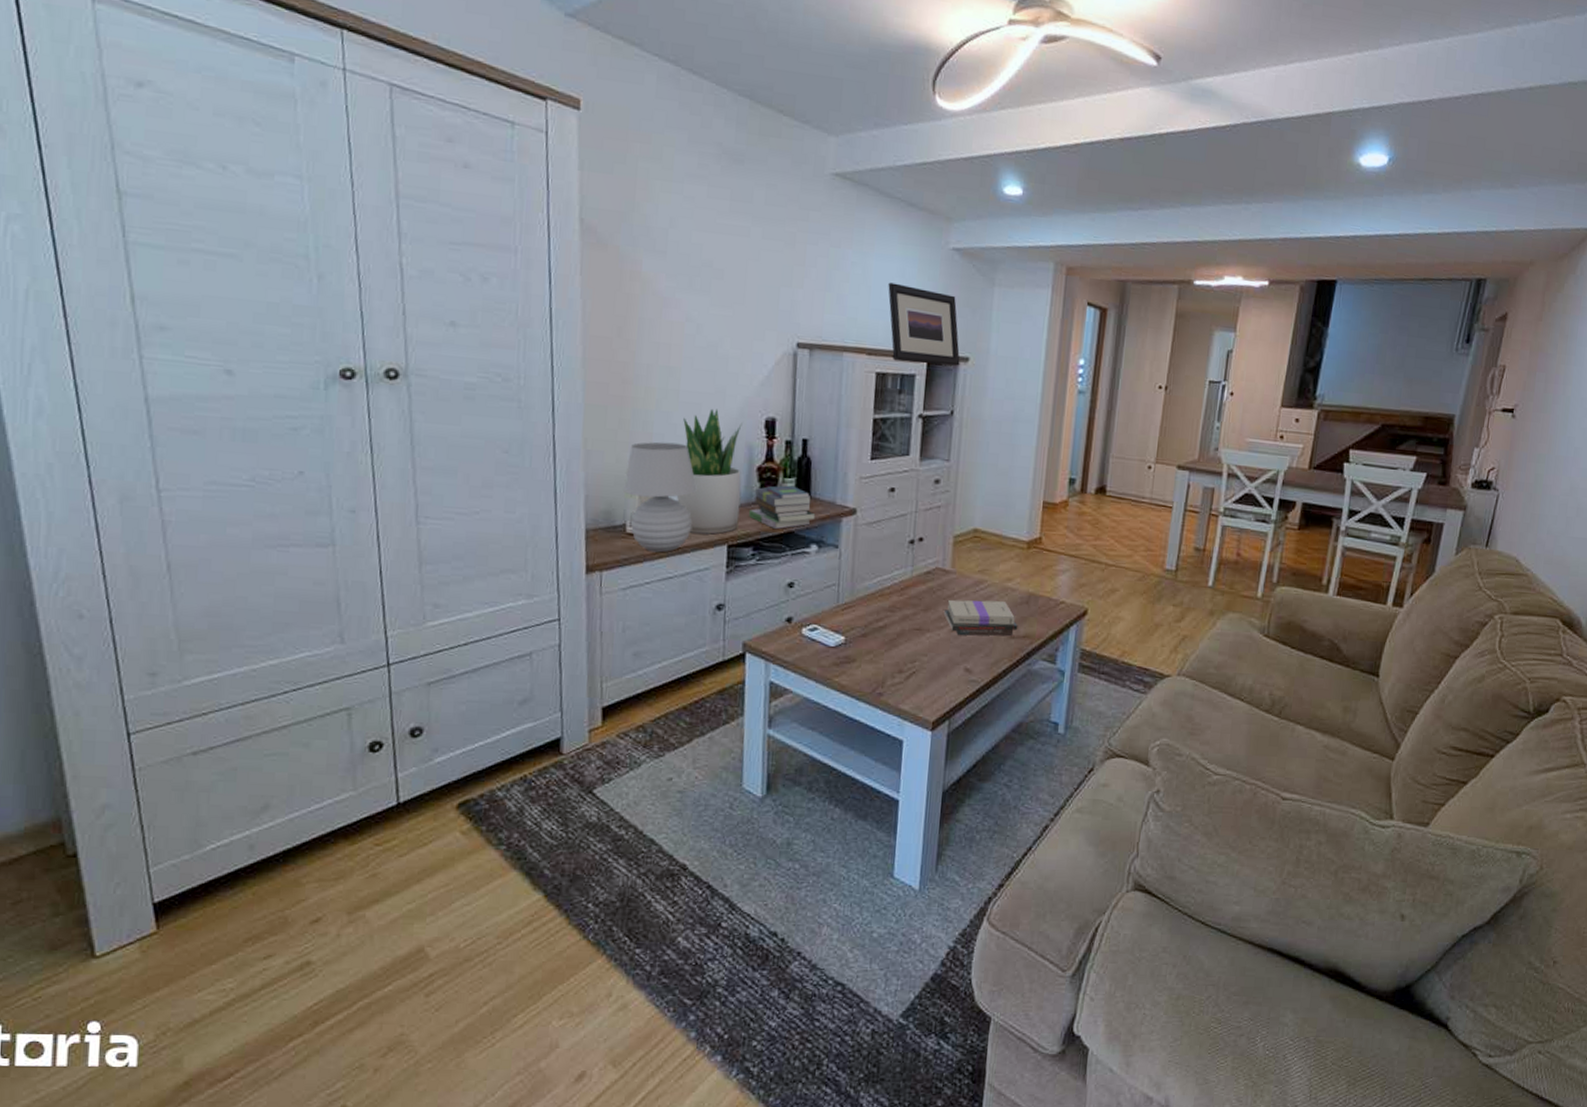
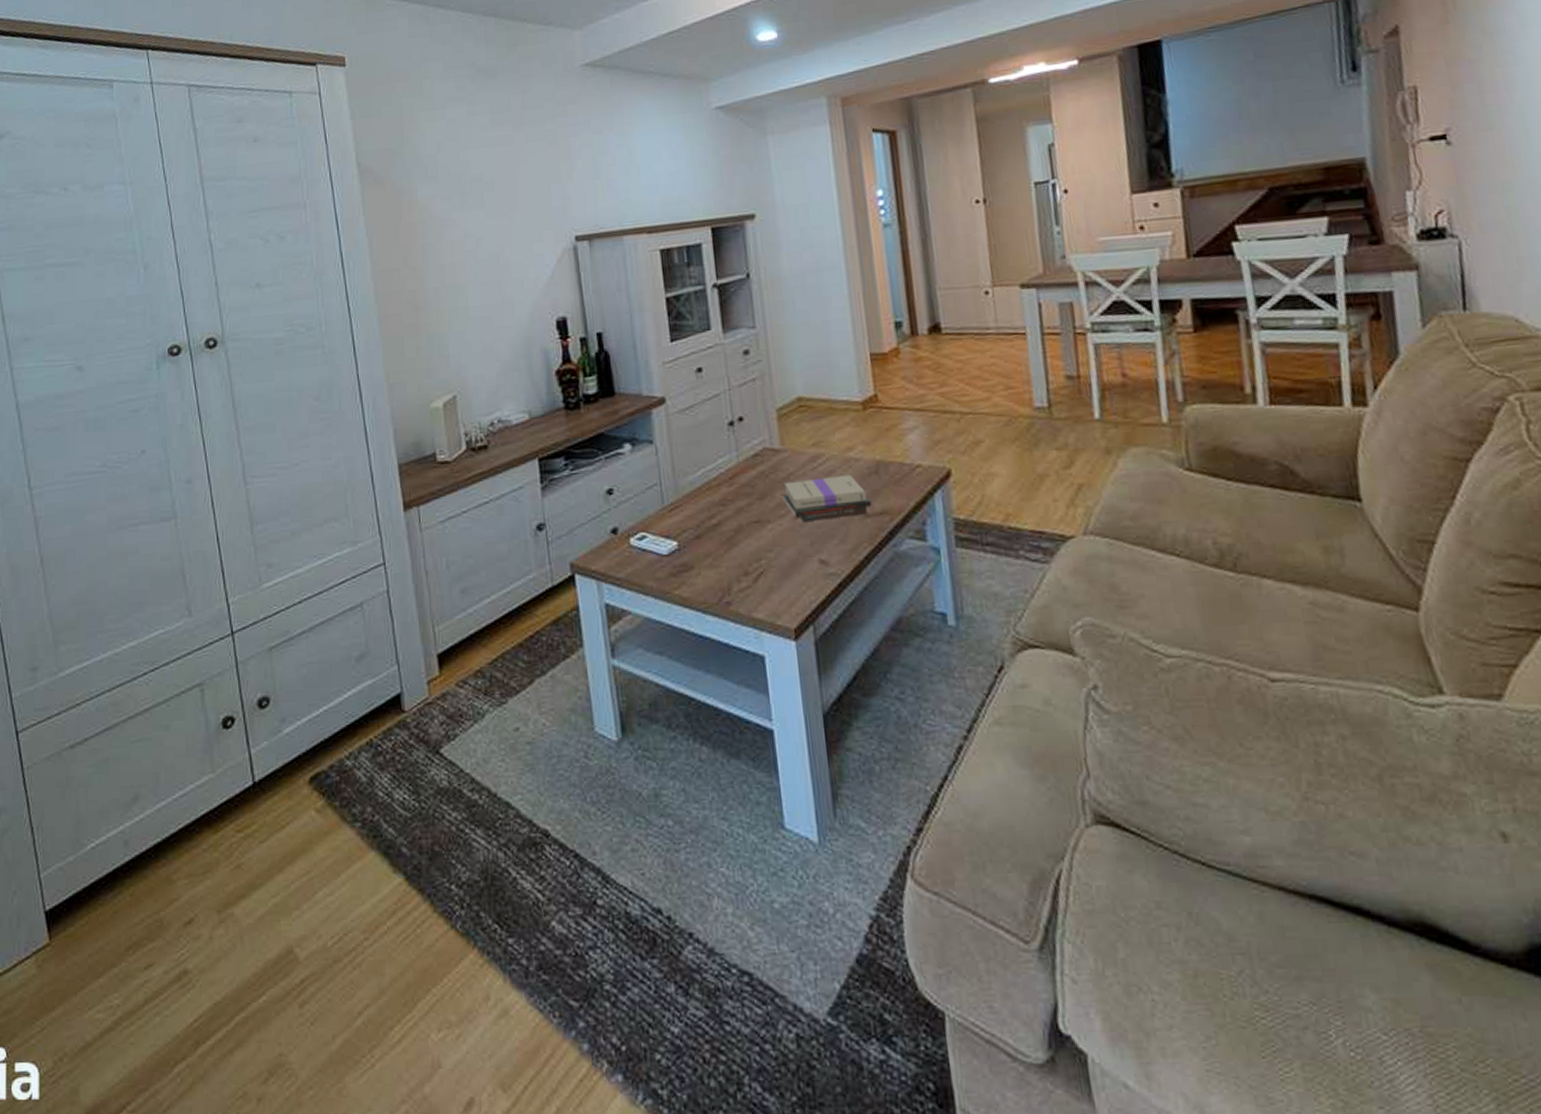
table lamp: present [624,442,697,553] -> none [428,360,501,478]
planter: present [677,408,742,535] -> none [476,318,546,452]
books: present [748,485,816,529] -> none [554,384,624,433]
picture frame: present [888,282,960,366] -> none [656,154,747,233]

